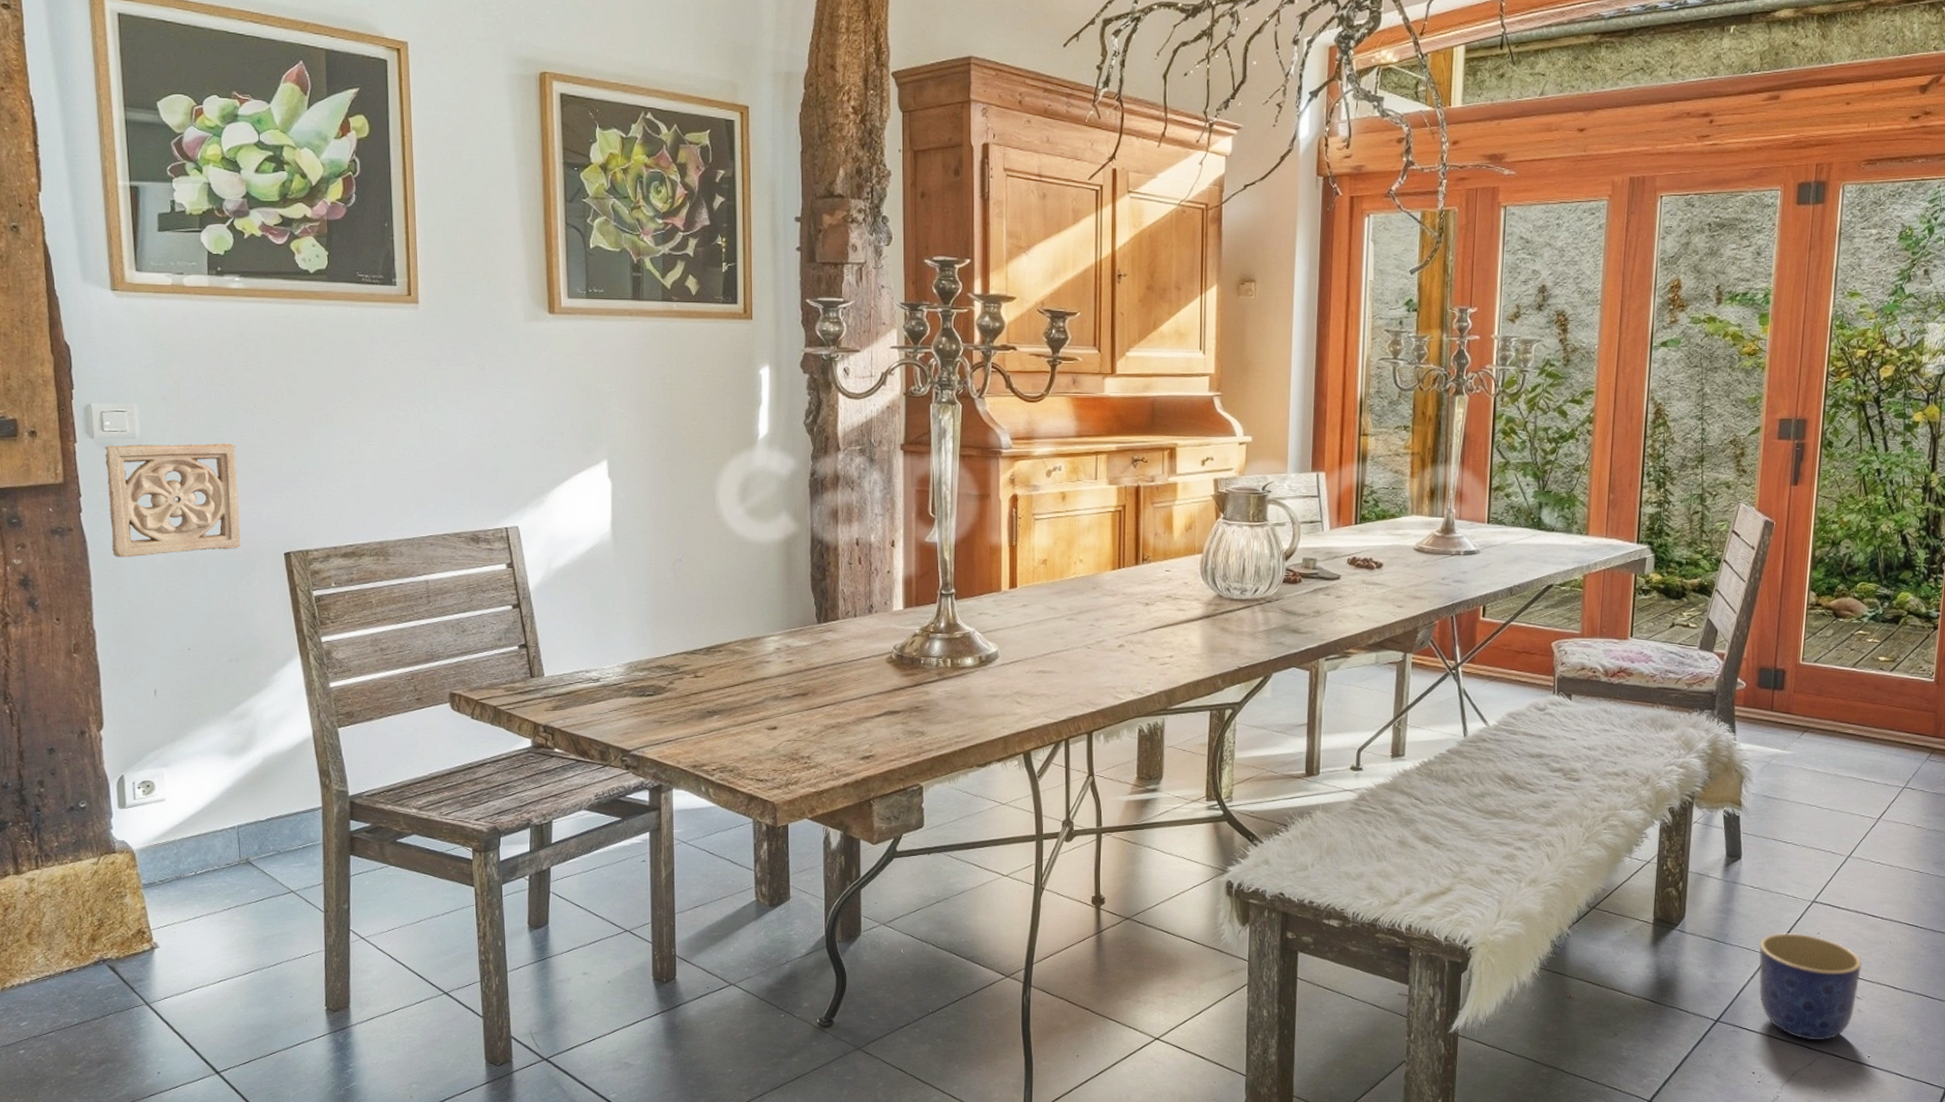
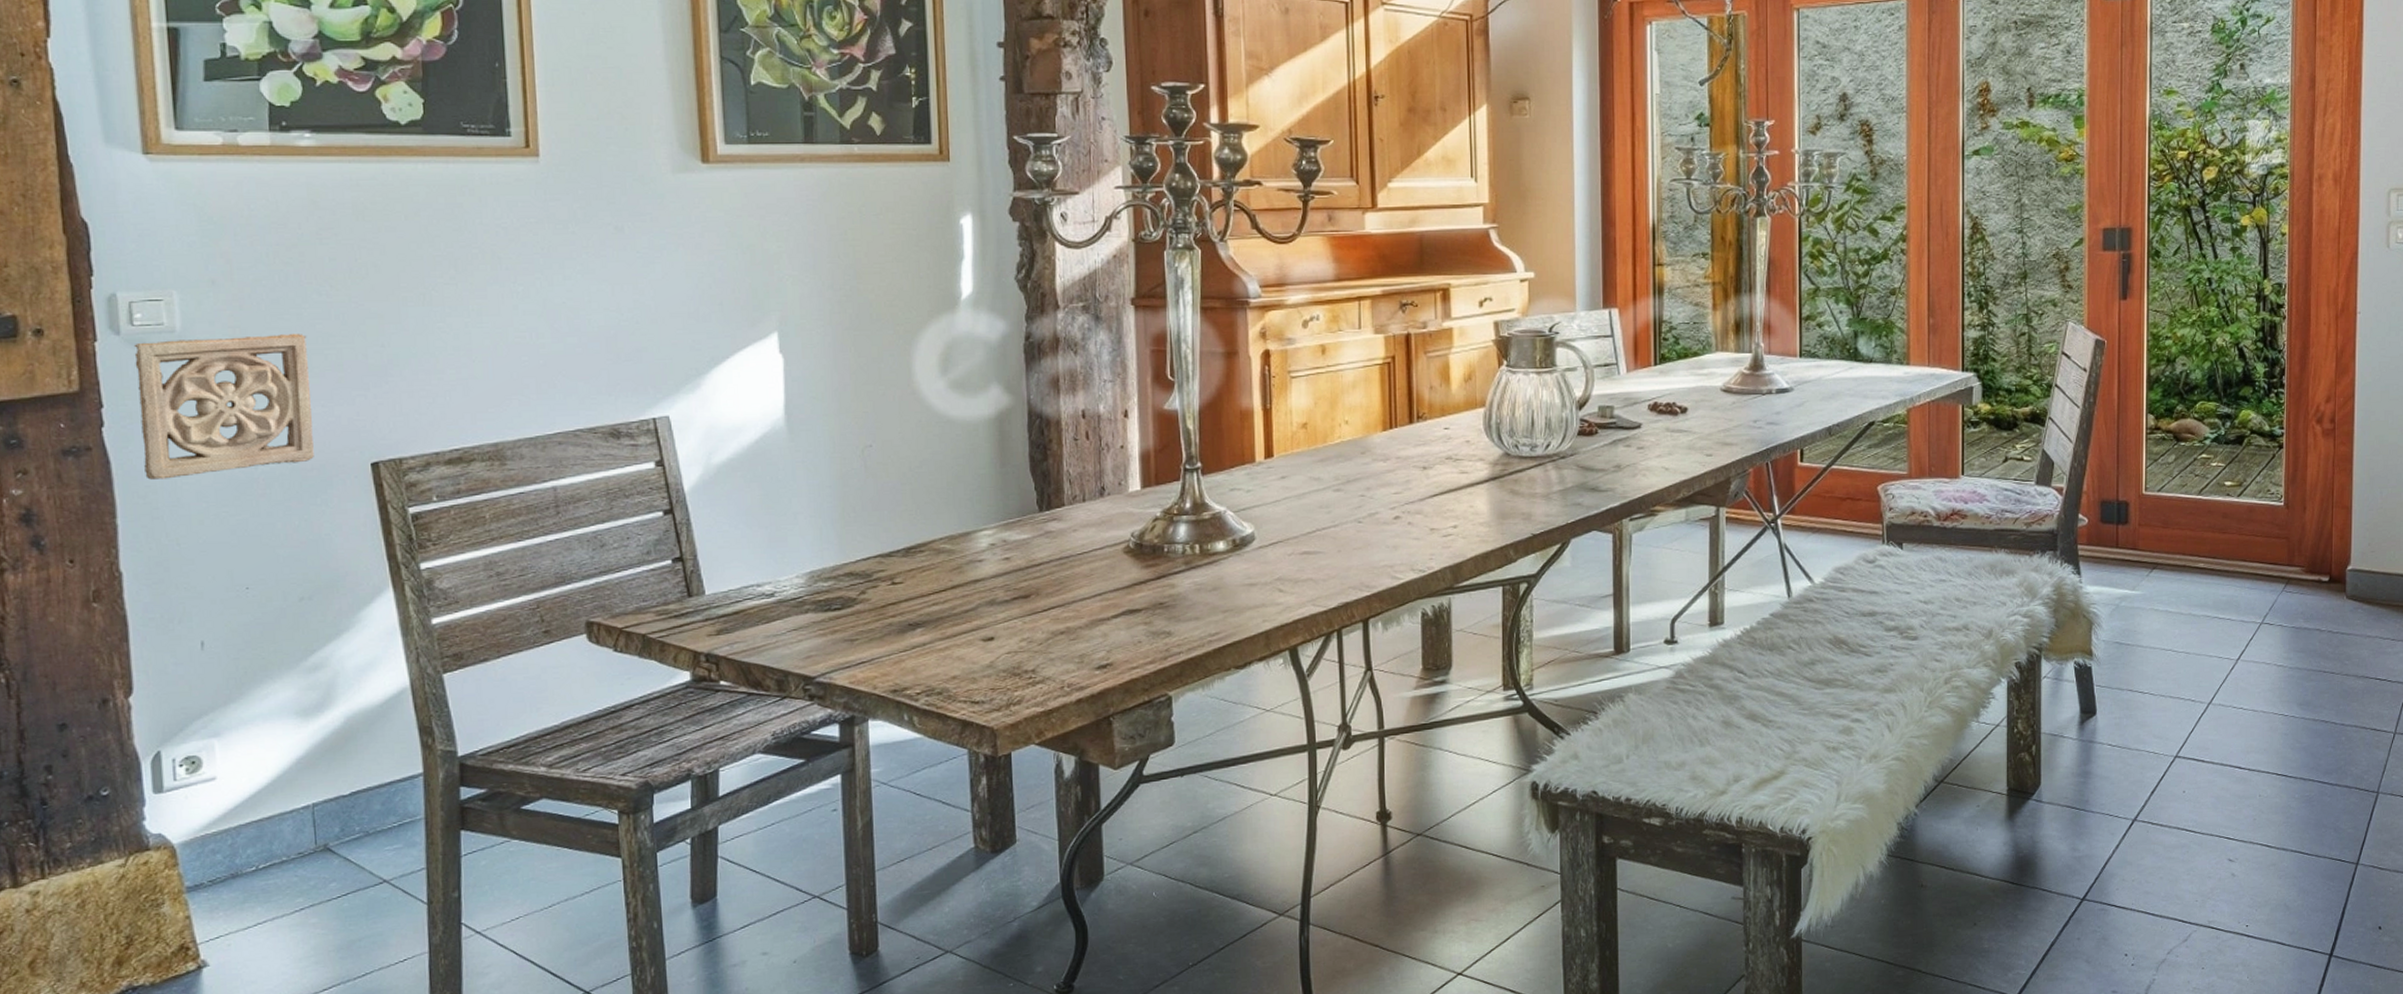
planter: present [1758,933,1862,1041] -> none [2122,793,2232,913]

